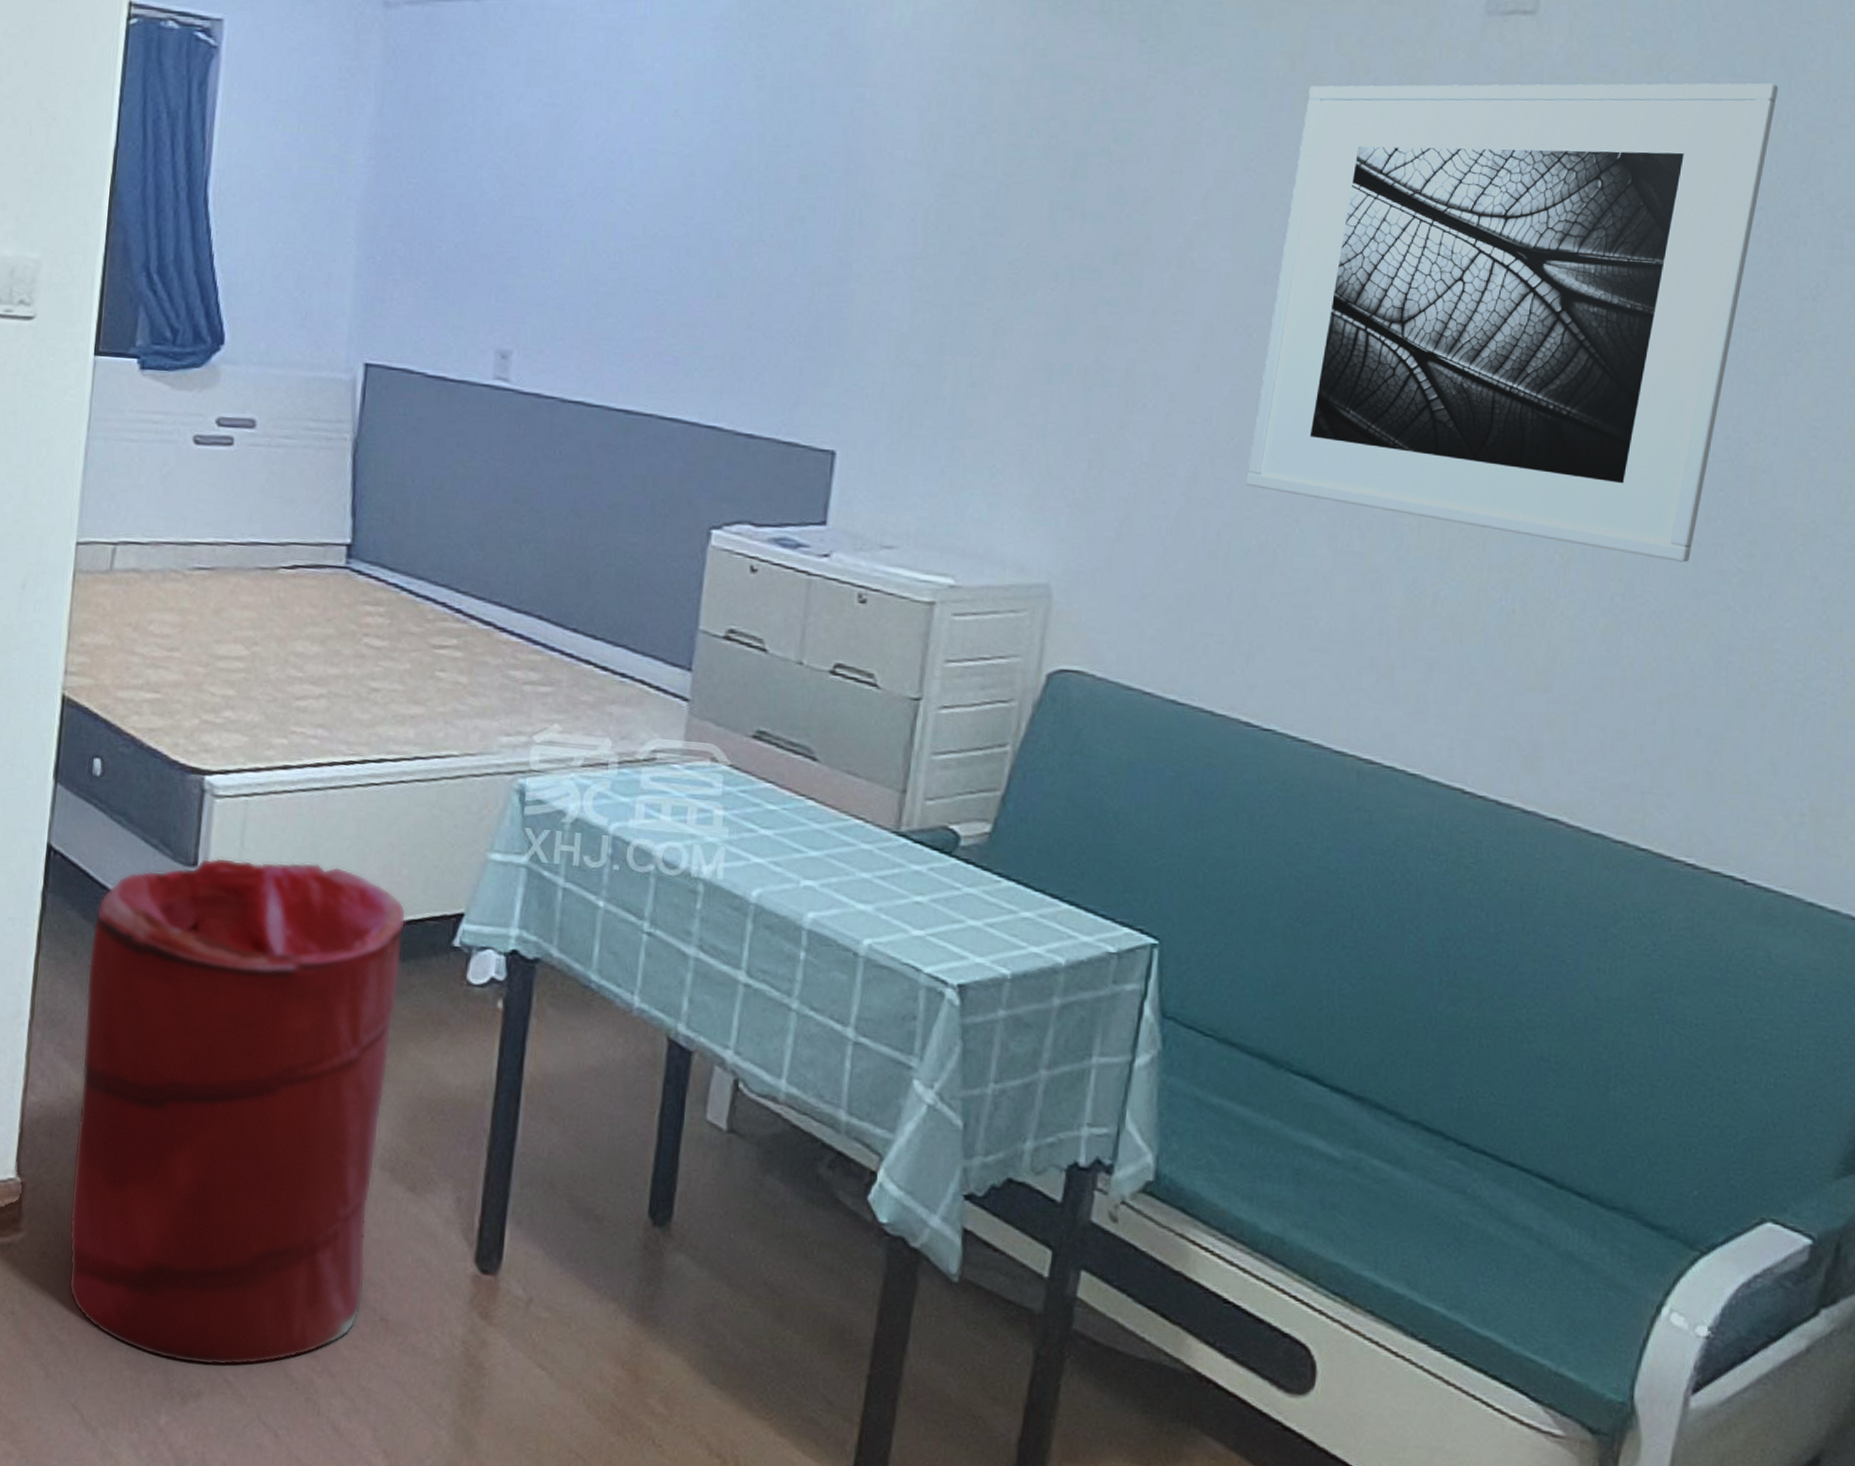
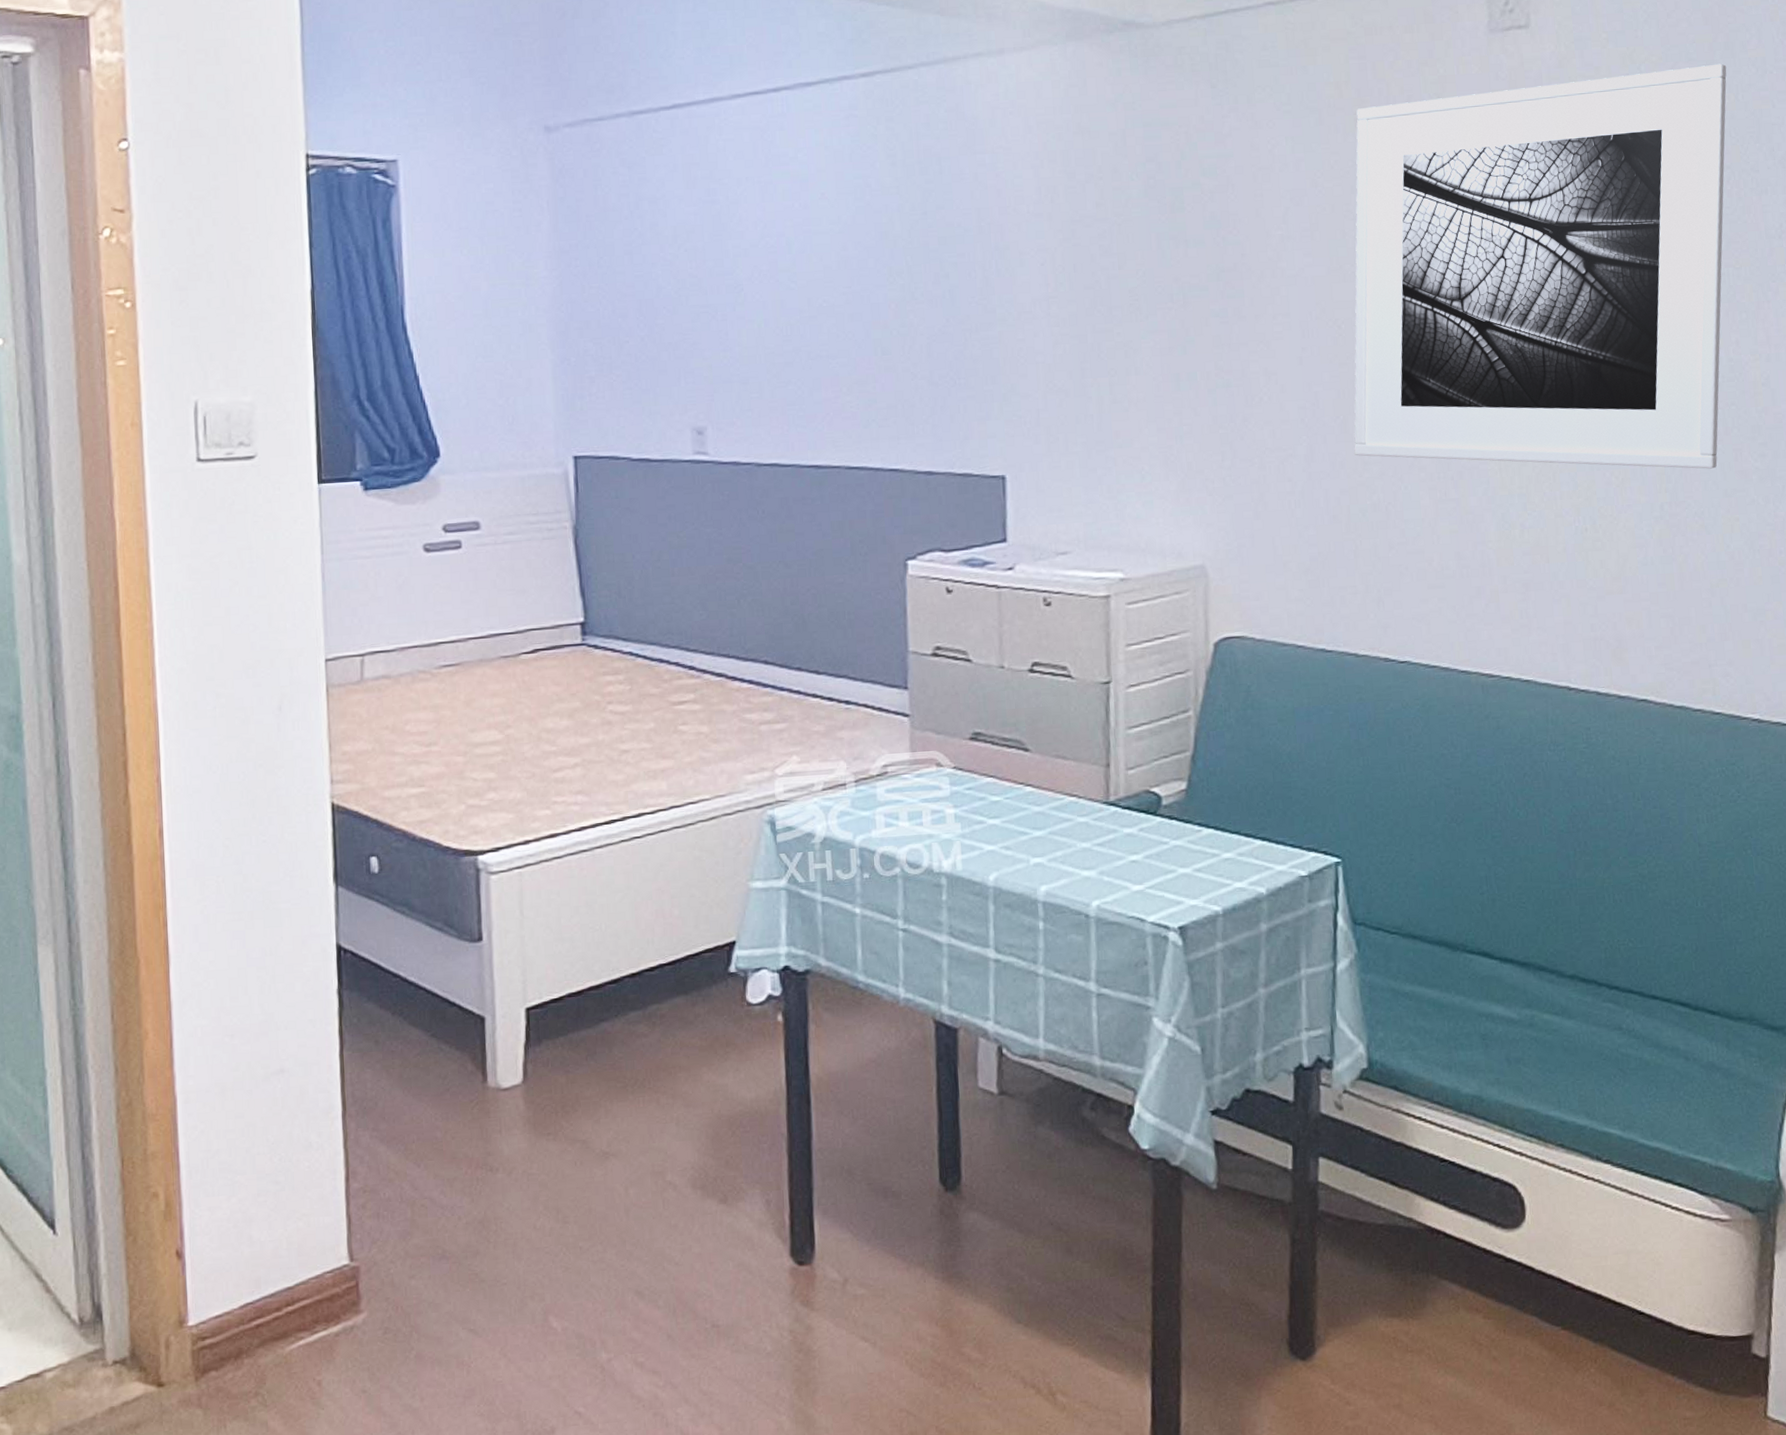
laundry hamper: present [68,857,407,1366] -> none [391,918,693,1405]

